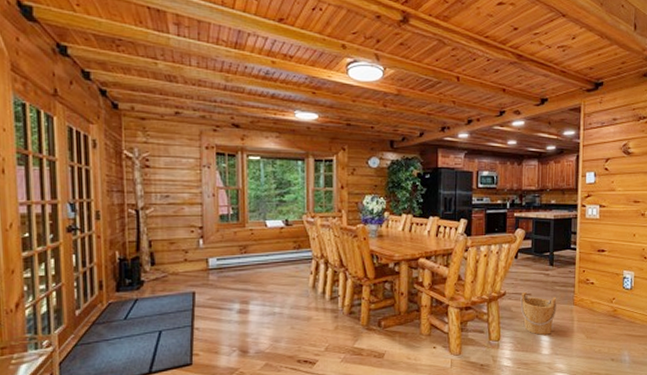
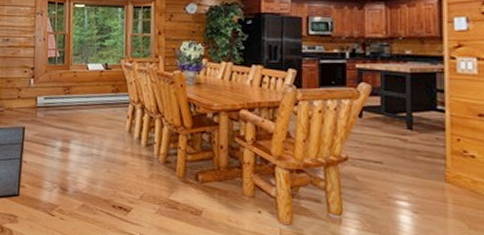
bucket: present [520,291,557,335] -> none [368,158,421,216]

